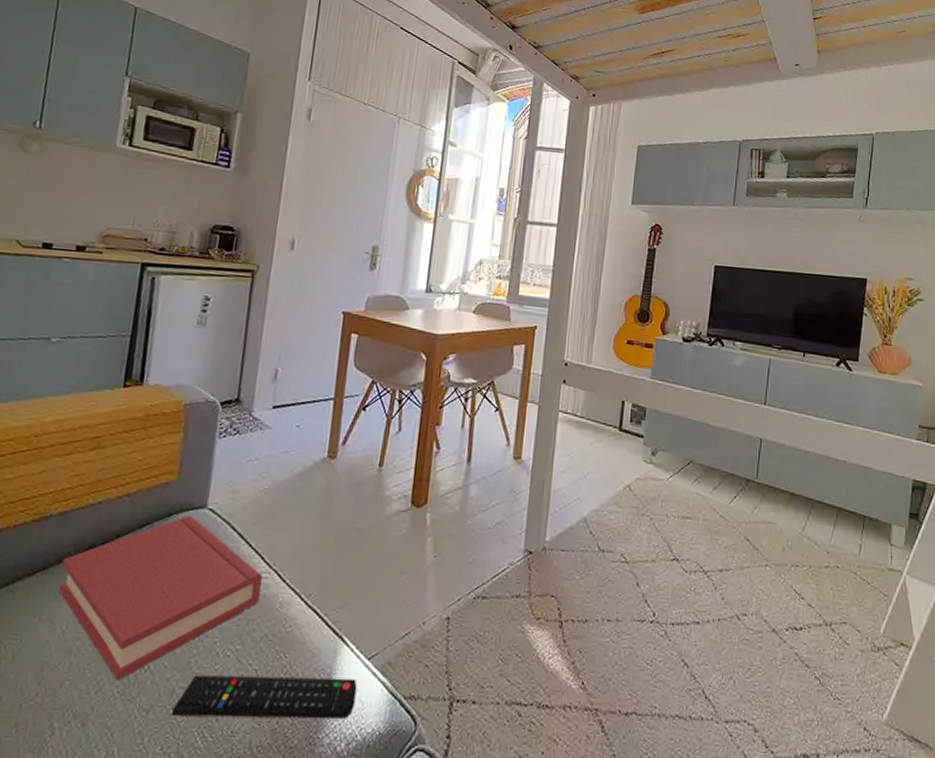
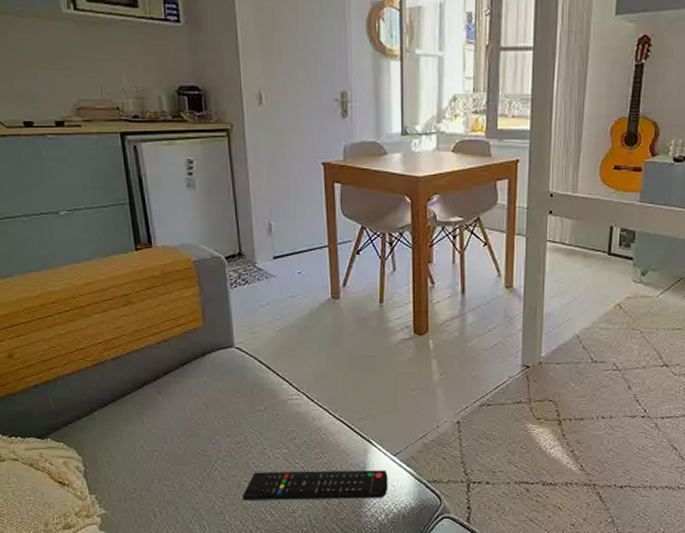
hardback book: present [58,515,262,680] -> none [125,354,295,478]

